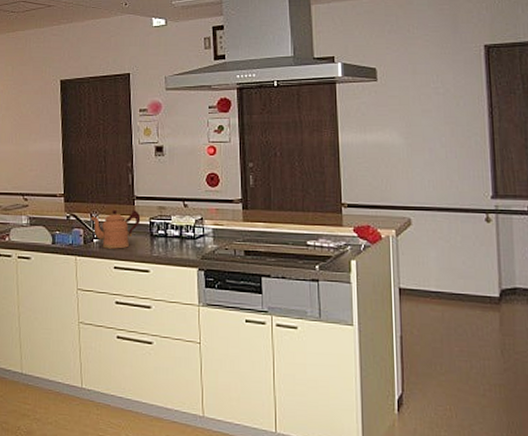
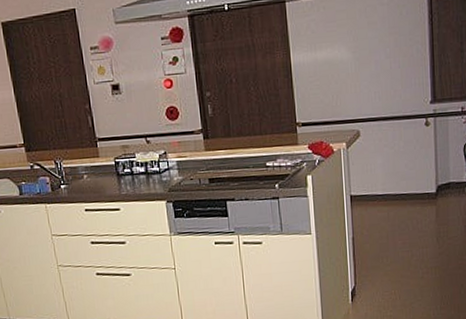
coffeepot: present [90,209,141,249] -> none [55,151,106,193]

